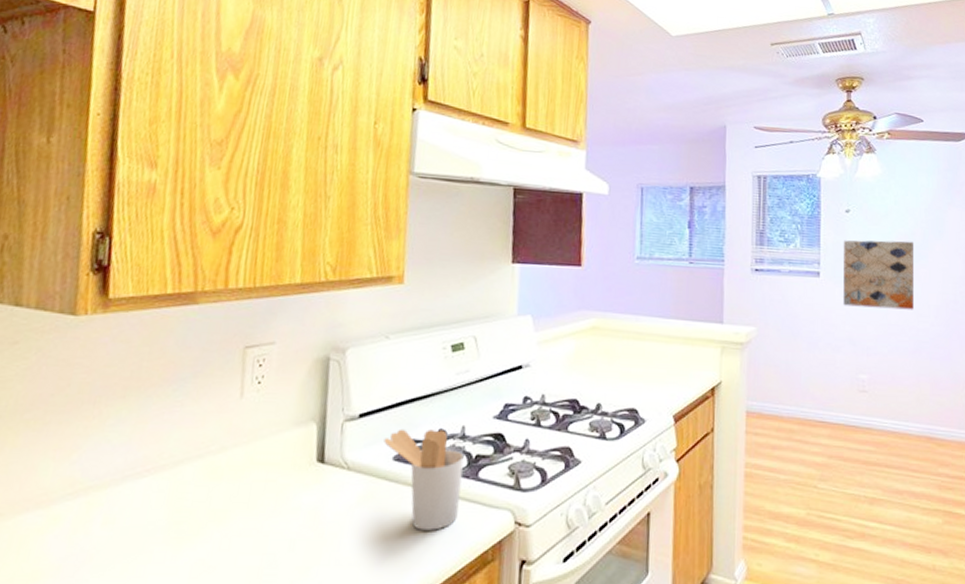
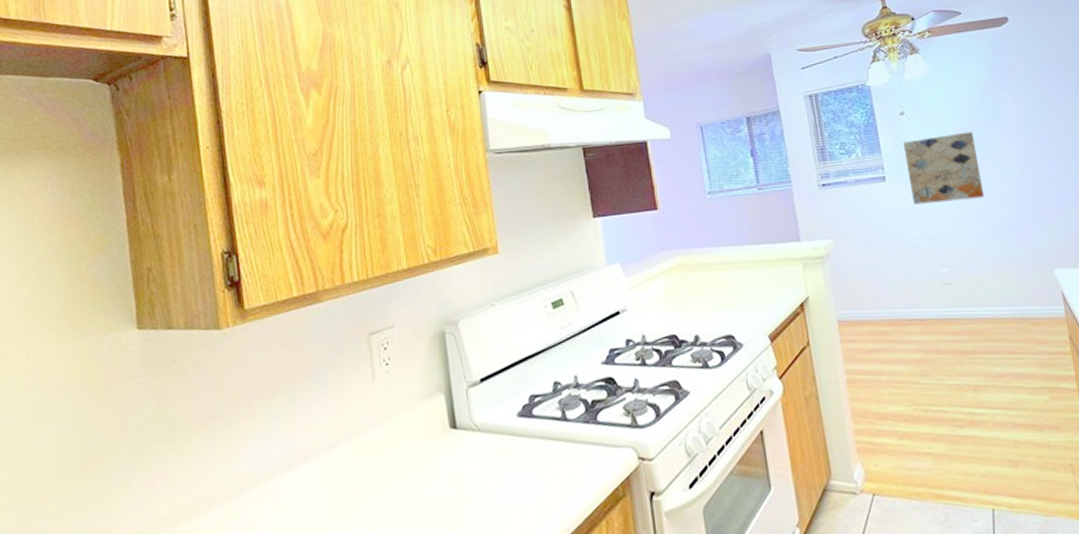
utensil holder: present [384,428,464,531] -> none [506,382,585,478]

